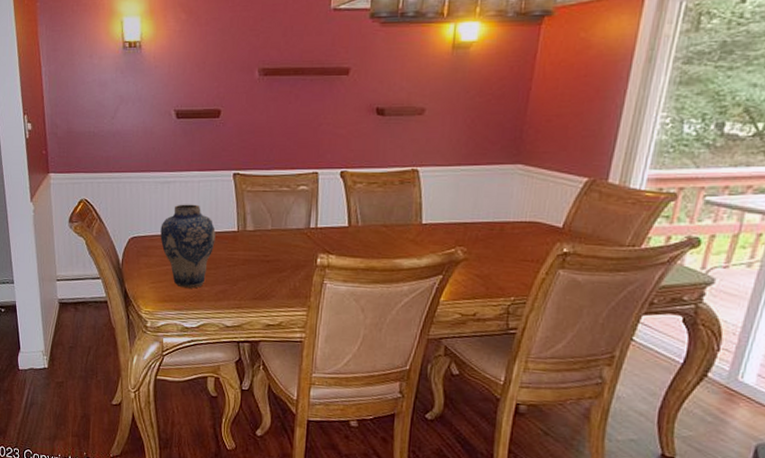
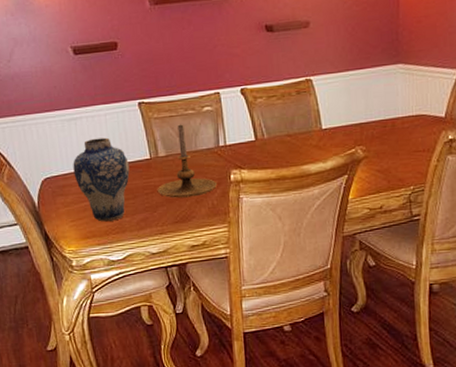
candle holder: none [240,200,303,276] -> present [157,124,218,198]

